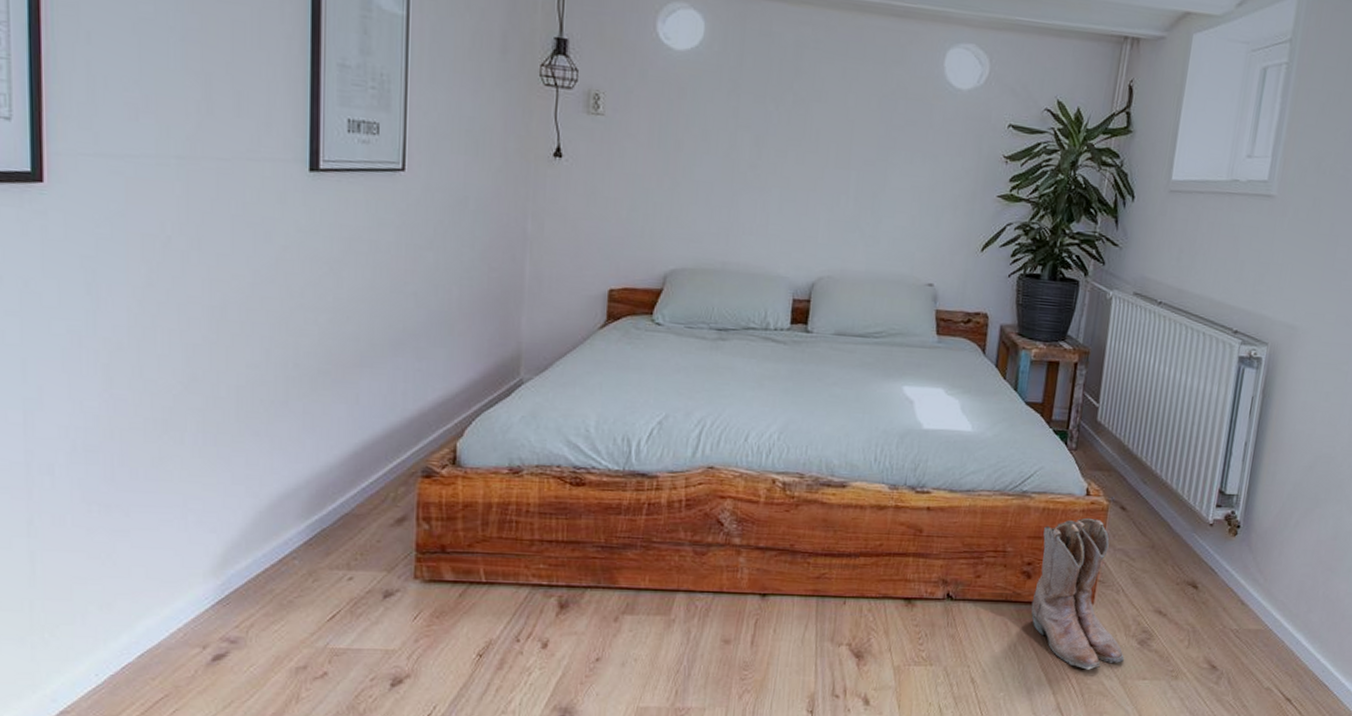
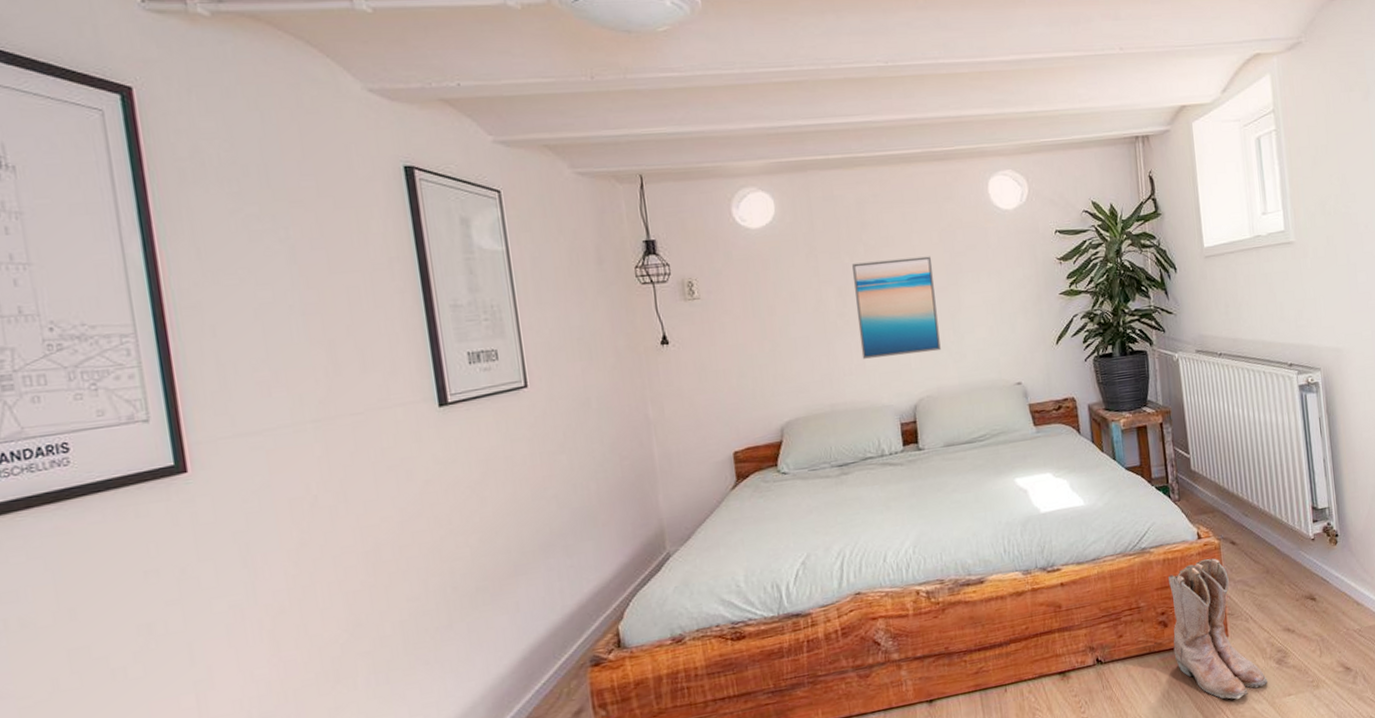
wall art: none [766,112,865,230] -> present [852,256,941,359]

